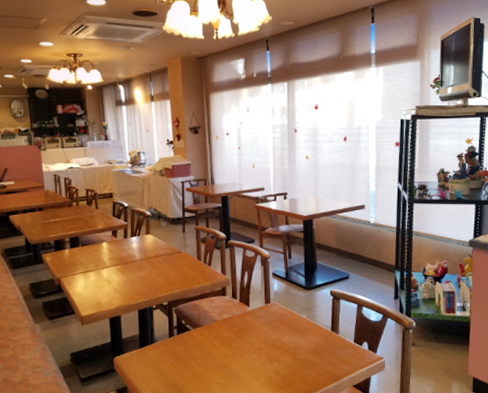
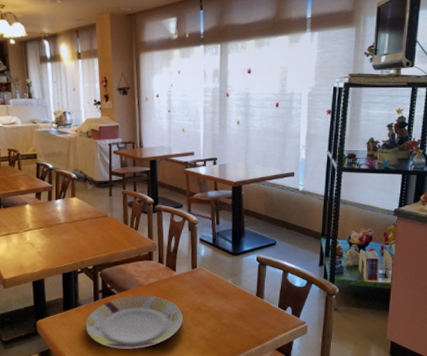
plate: none [161,331,258,386] -> present [85,295,183,349]

